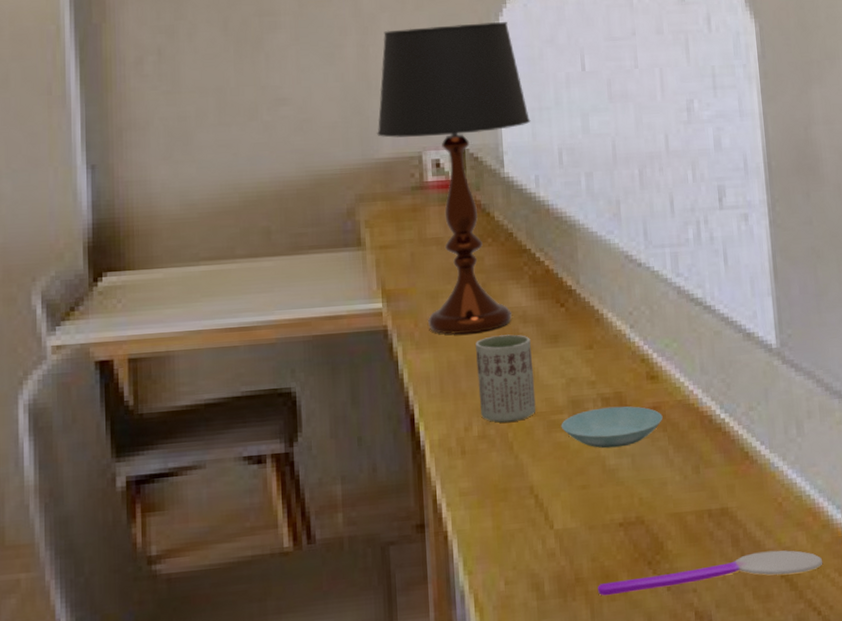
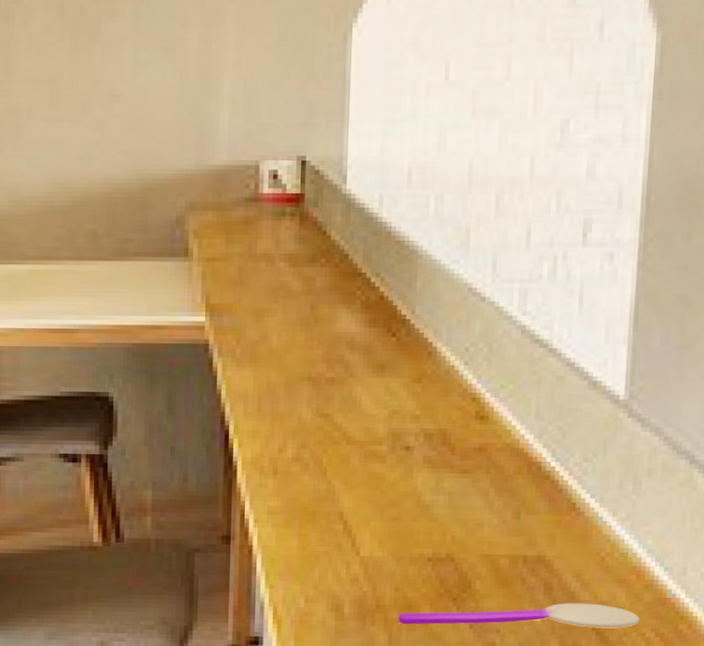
table lamp: present [377,22,531,334] -> none [213,20,381,355]
cup: present [476,334,536,423] -> none [296,360,356,448]
saucer: present [561,406,663,449] -> none [378,443,488,484]

